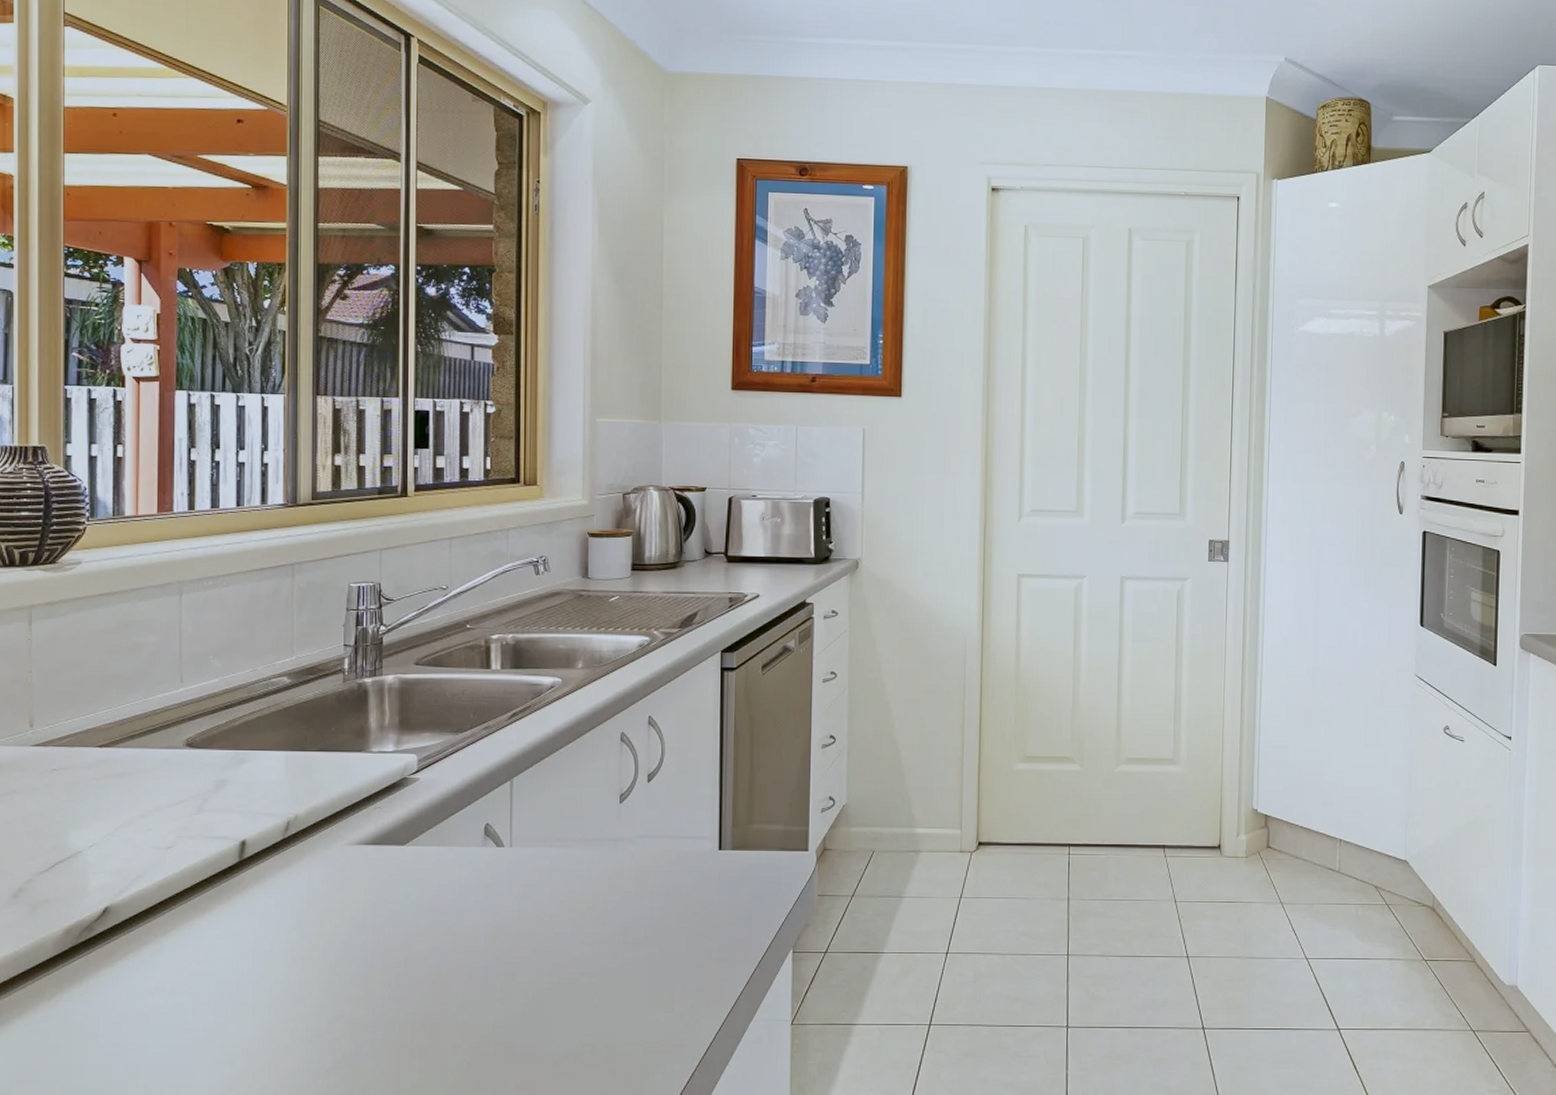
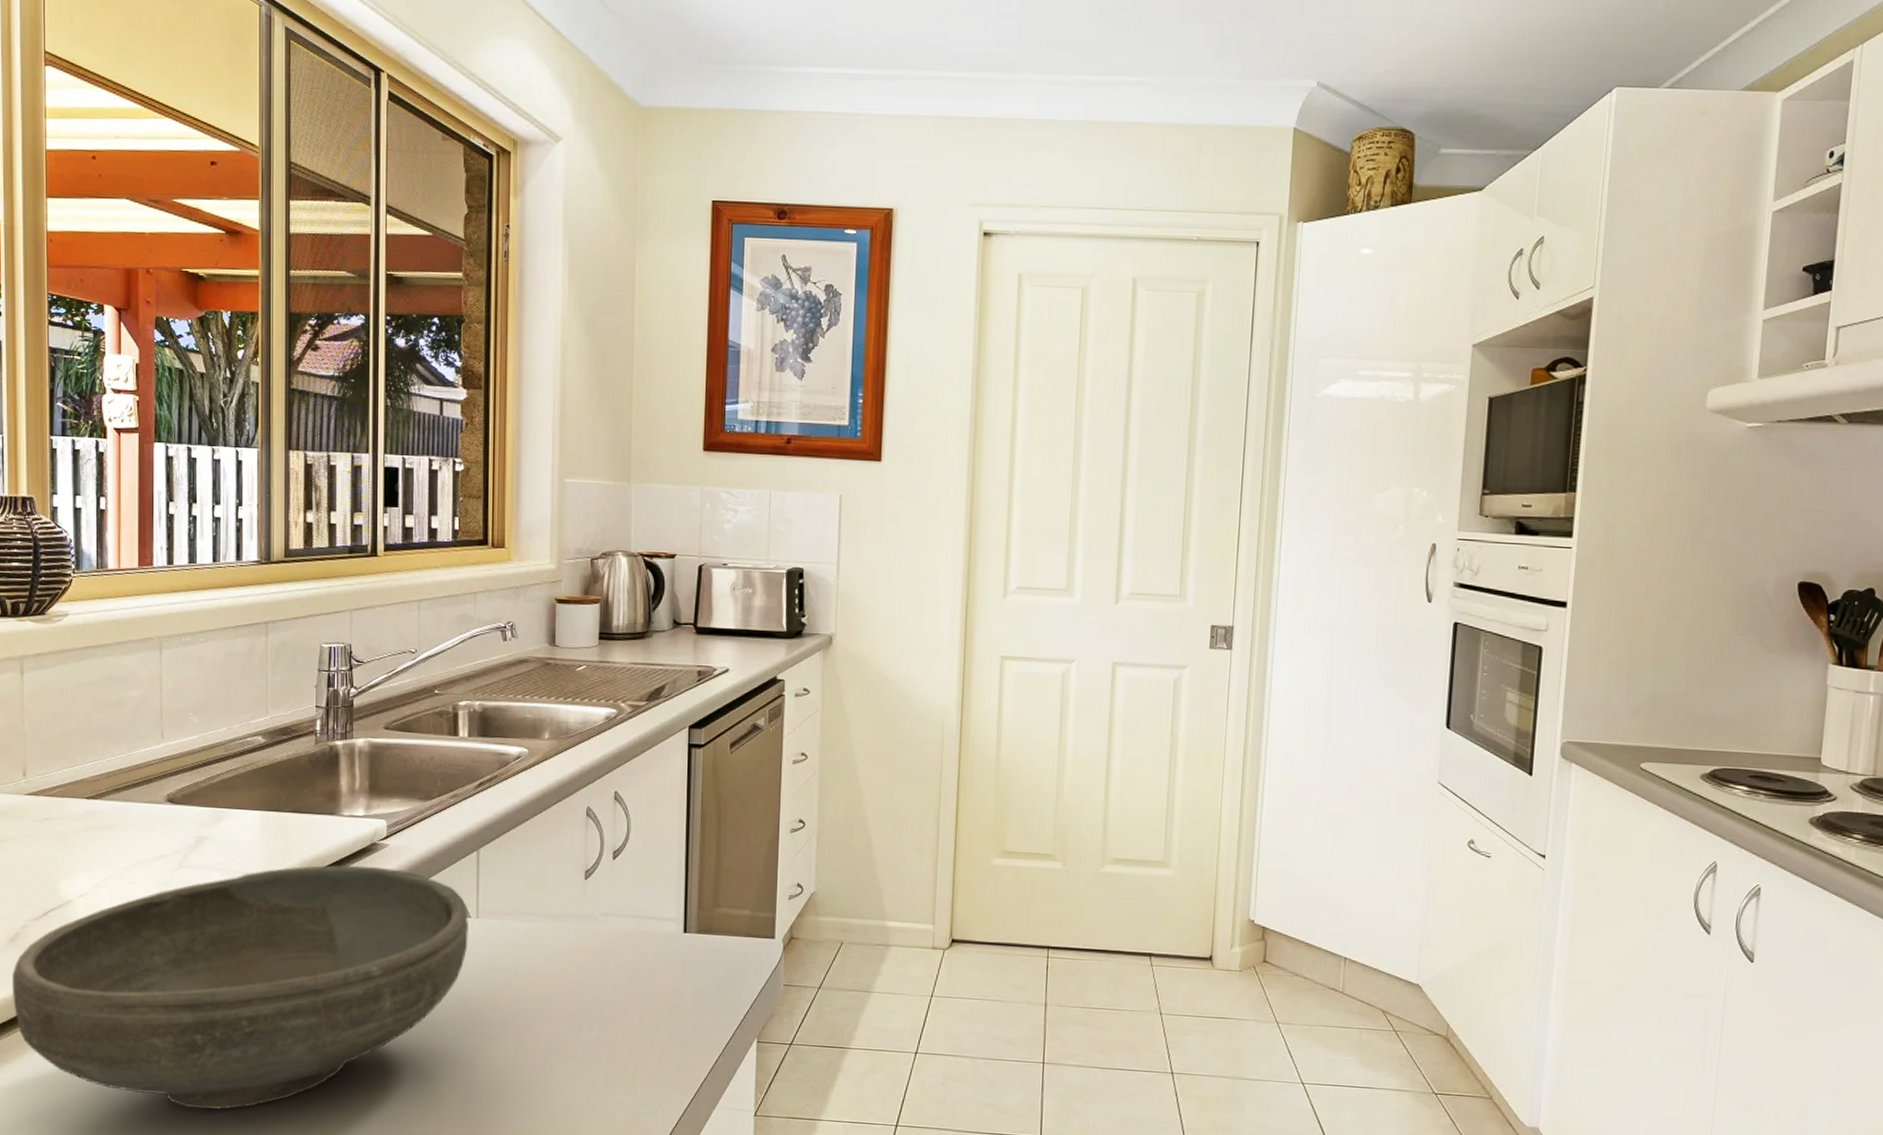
bowl: none [13,801,502,1058] -> present [11,865,469,1110]

